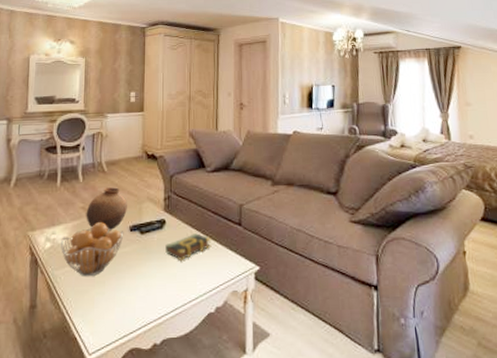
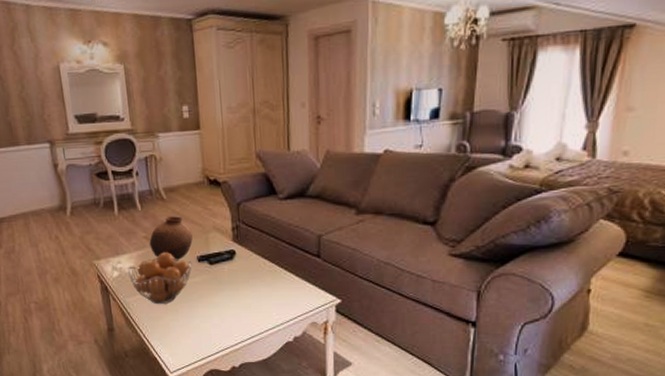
book: present [165,233,212,262] -> none [237,265,288,293]

